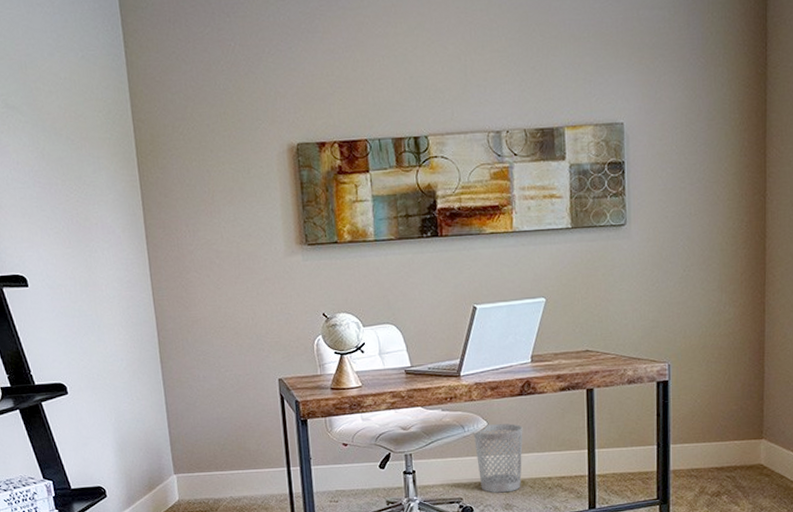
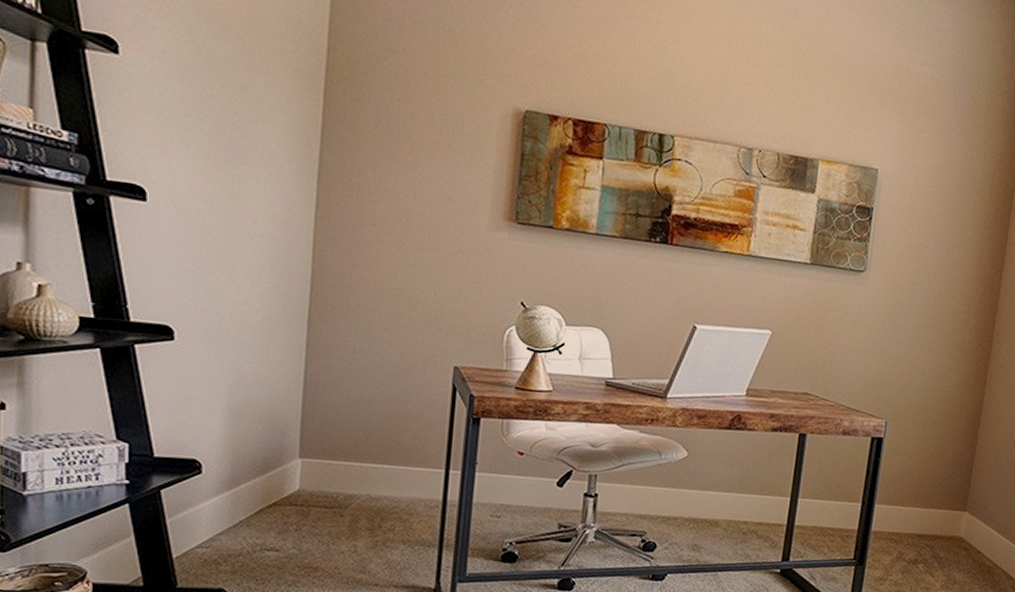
wastebasket: present [473,423,523,493] -> none [669,455,726,532]

